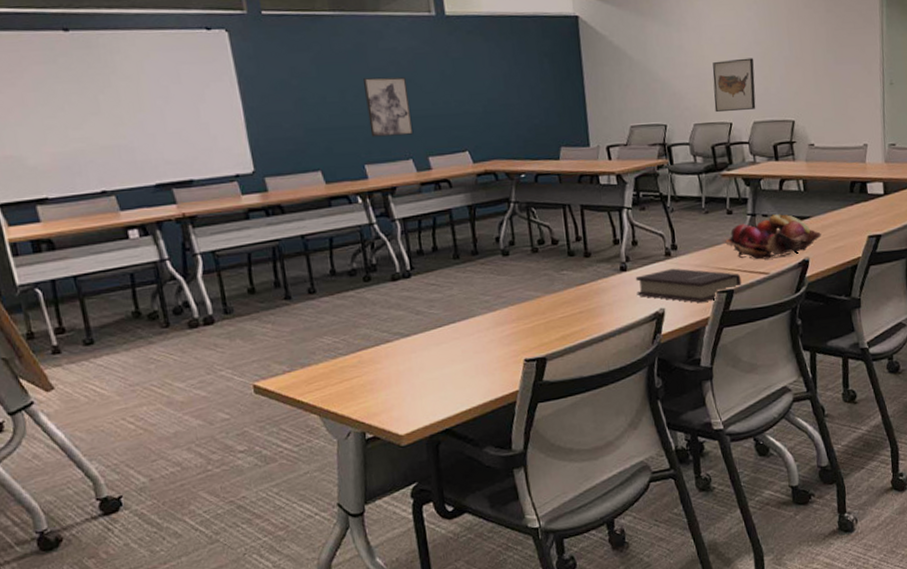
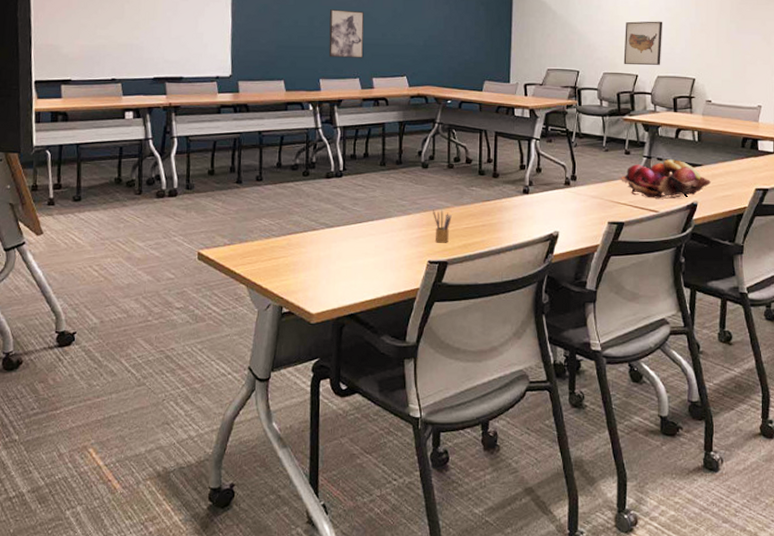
pencil box: none [522,301,544,338] -> present [433,210,452,243]
book: present [635,268,742,303] -> none [535,196,632,231]

